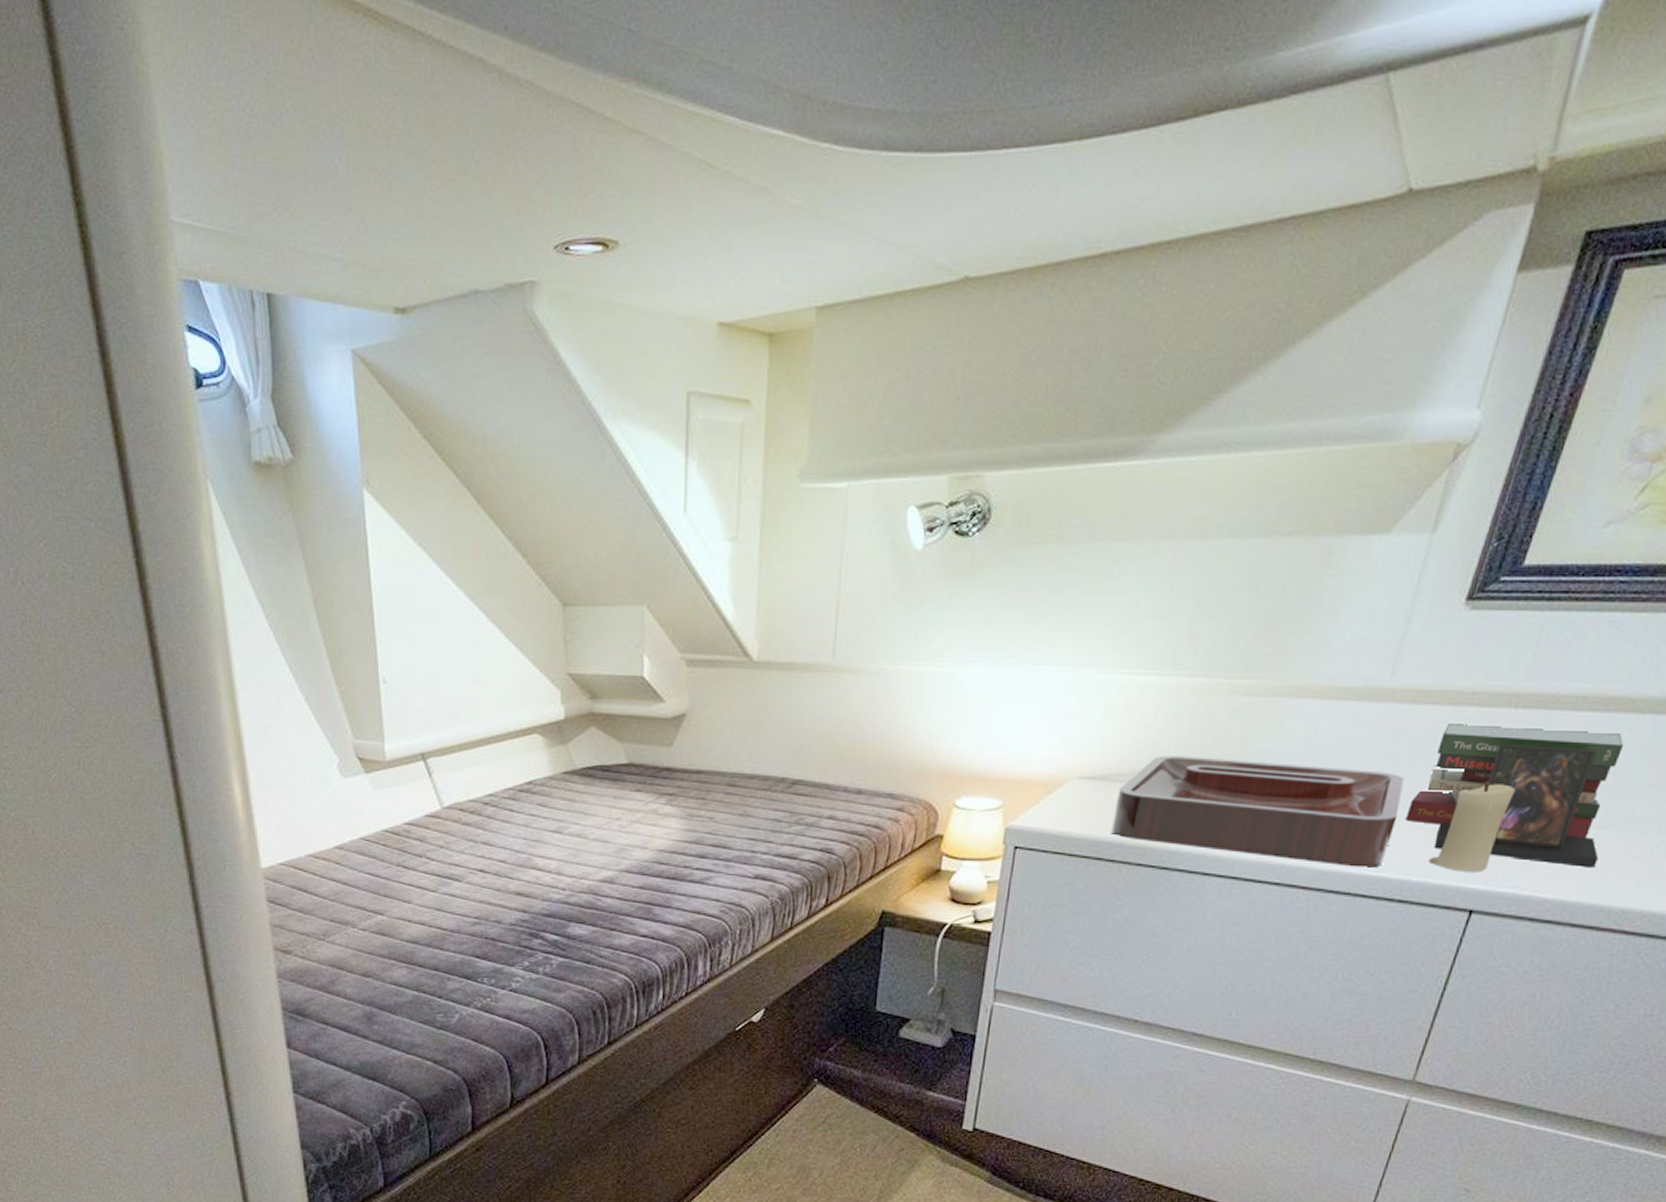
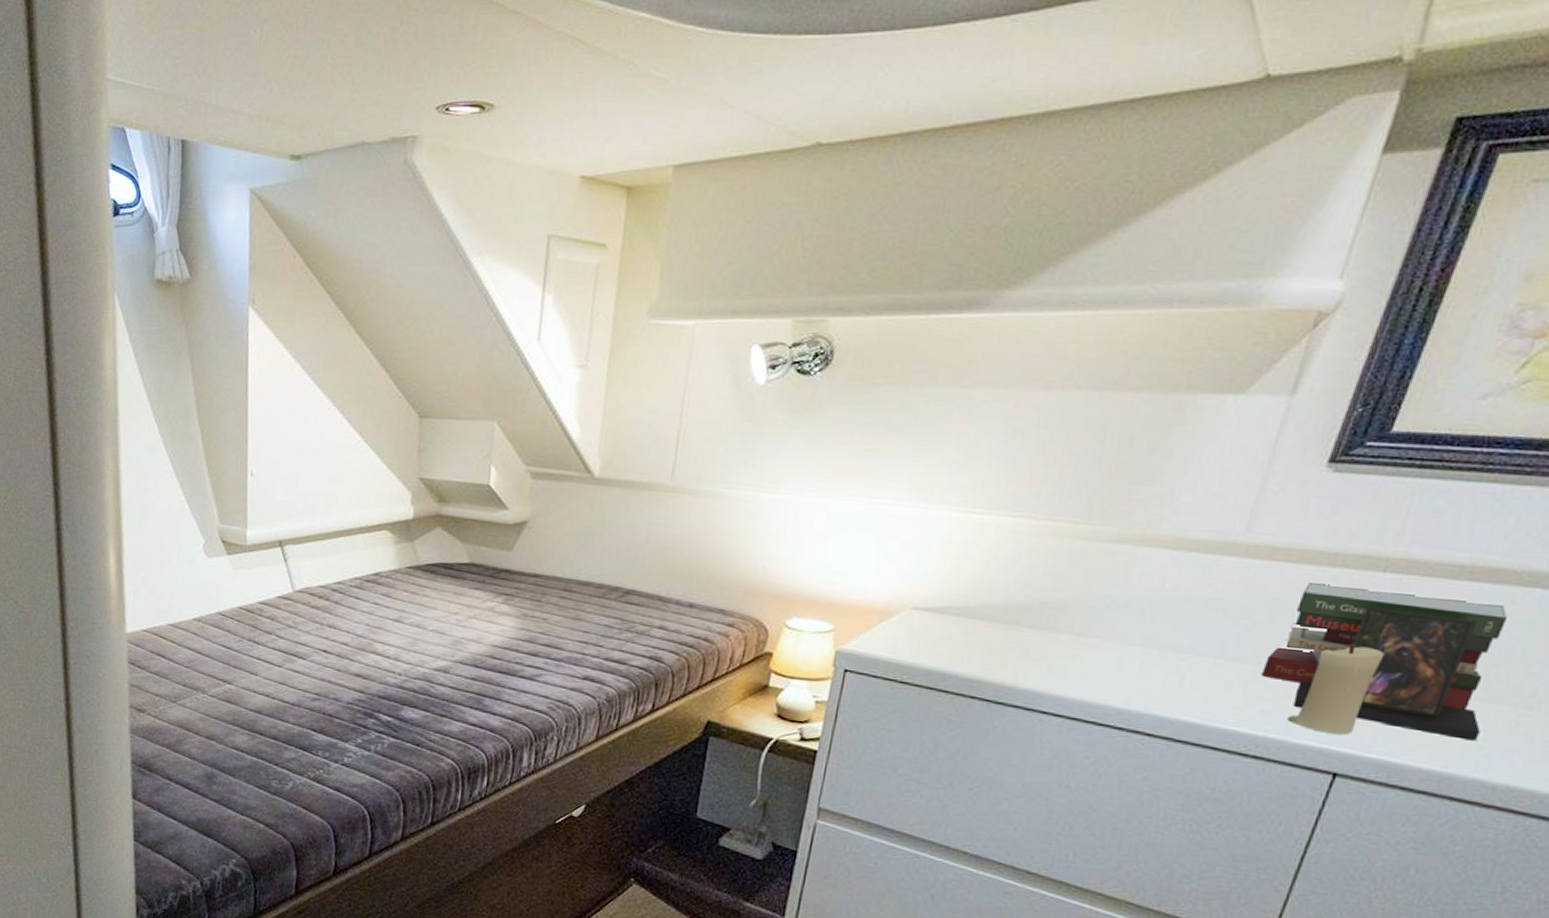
decorative tray: present [1110,756,1404,868] -> none [944,593,1260,721]

